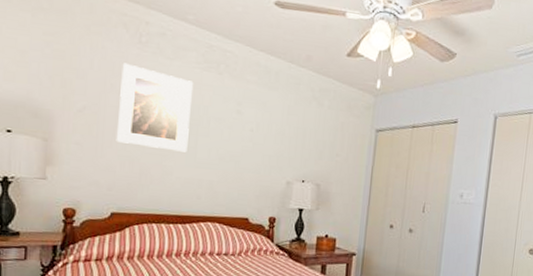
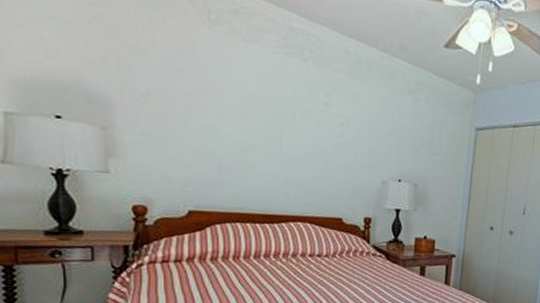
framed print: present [116,63,194,152] -> none [188,43,275,147]

